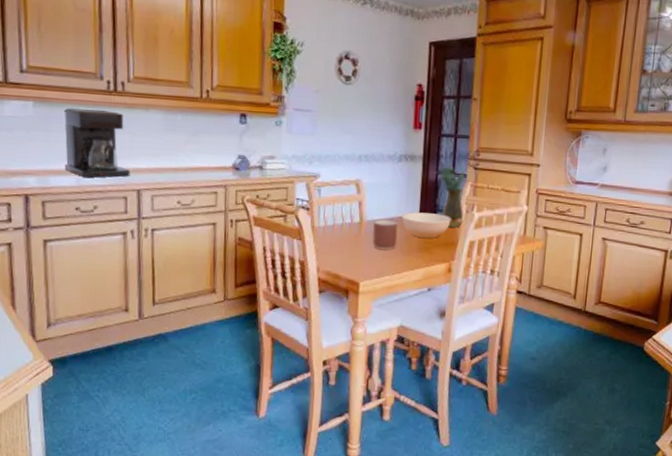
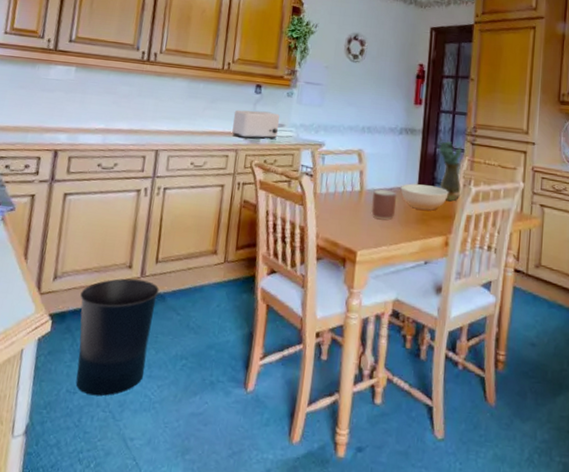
coffee maker: present [64,108,130,178] -> none [94,74,152,138]
waste bin: none [78,321,160,431] -> present [76,278,159,396]
toaster: none [218,142,270,174] -> present [232,110,280,140]

